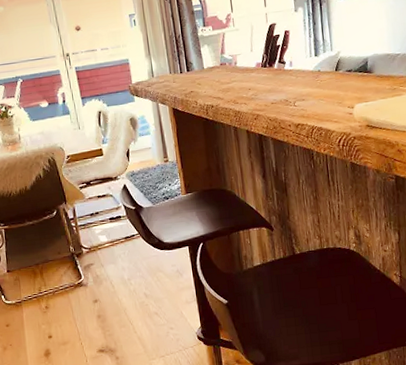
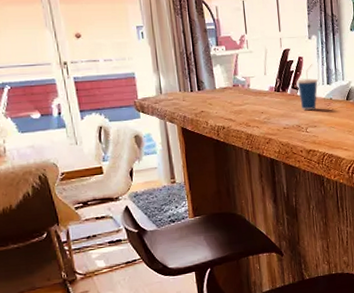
cup: none [283,37,305,84] -> present [296,64,318,110]

